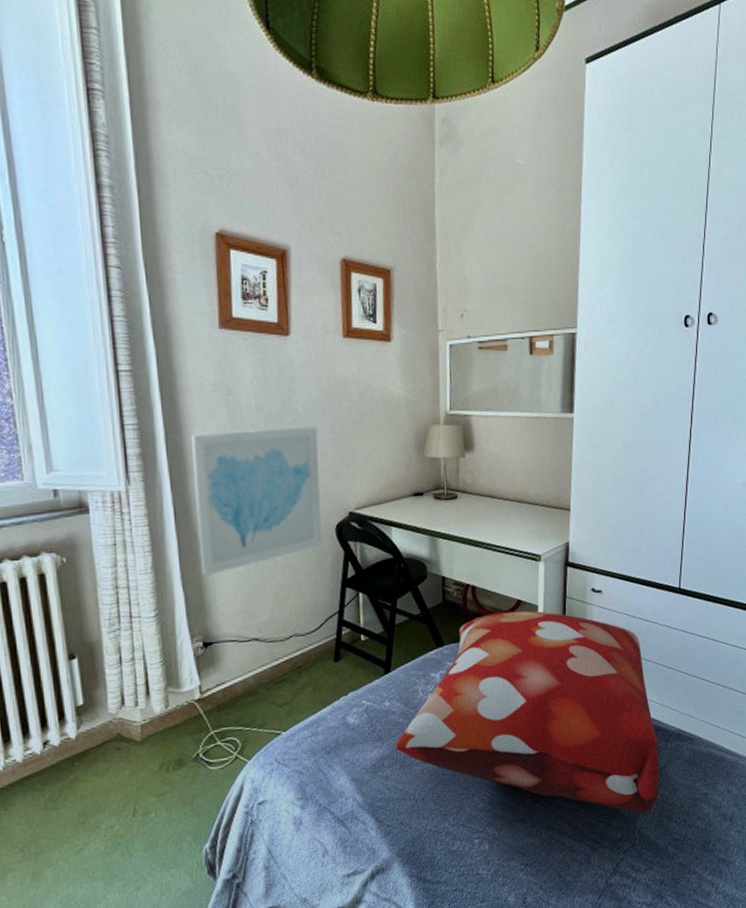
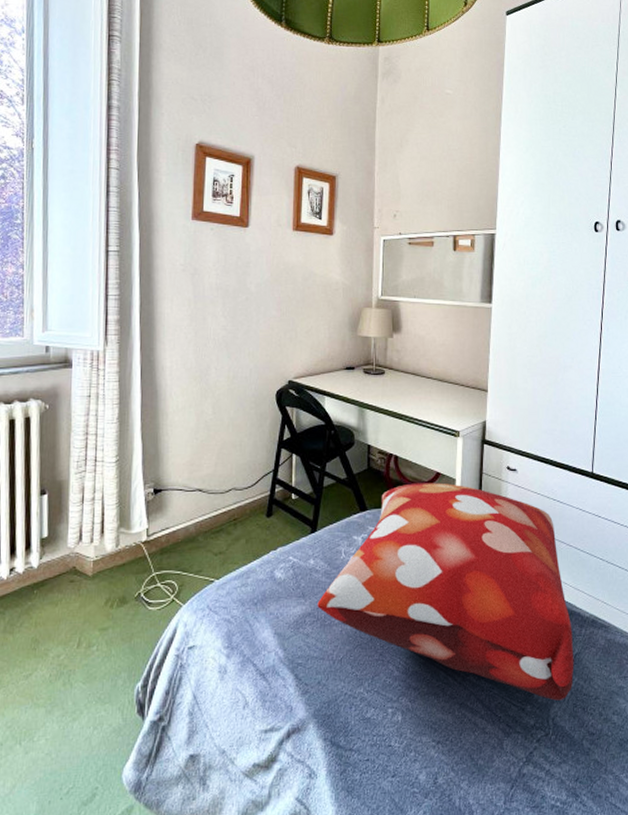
wall art: present [191,426,322,577] -> none [158,304,266,430]

